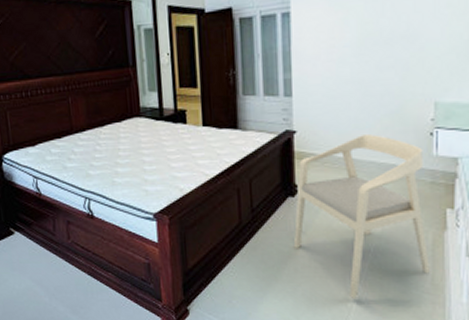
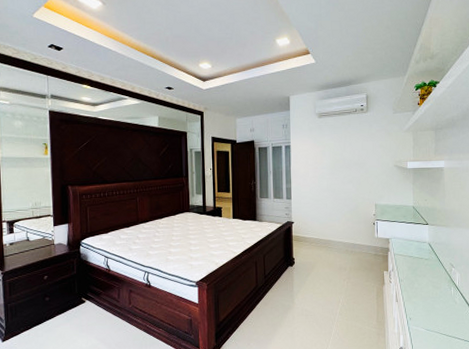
armchair: present [293,133,430,300] -> none [292,223,376,336]

